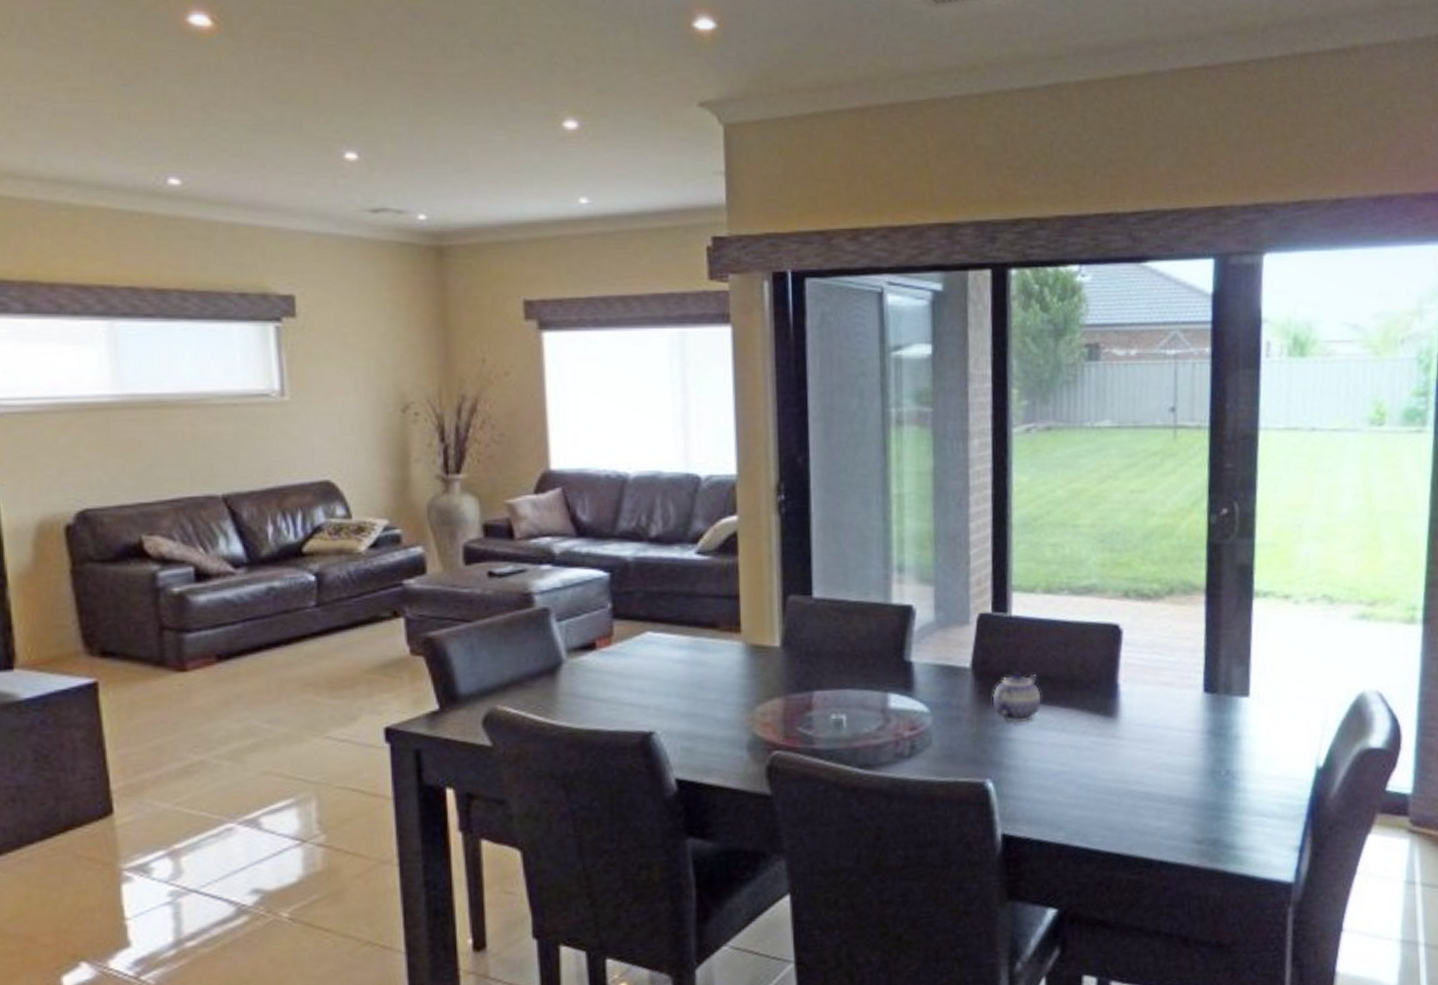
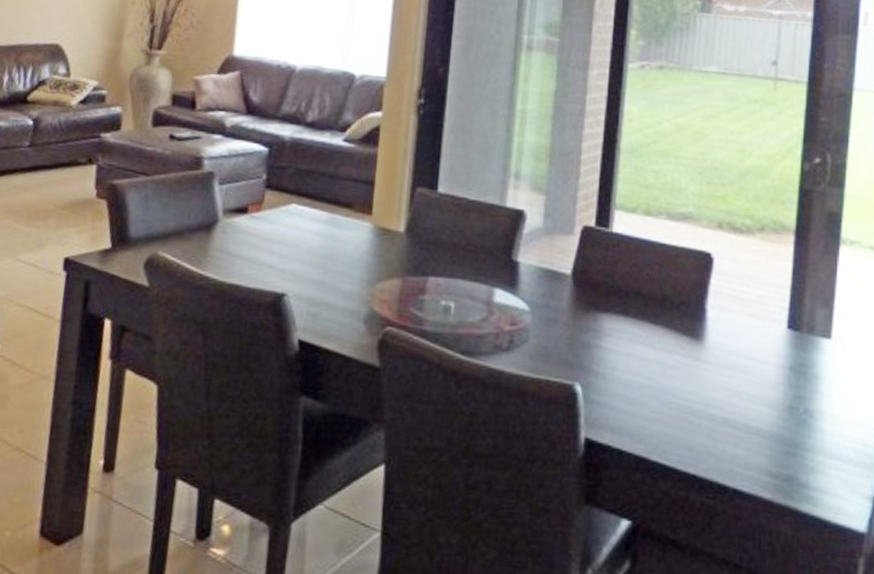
teapot: present [992,670,1042,723] -> none [588,283,634,334]

